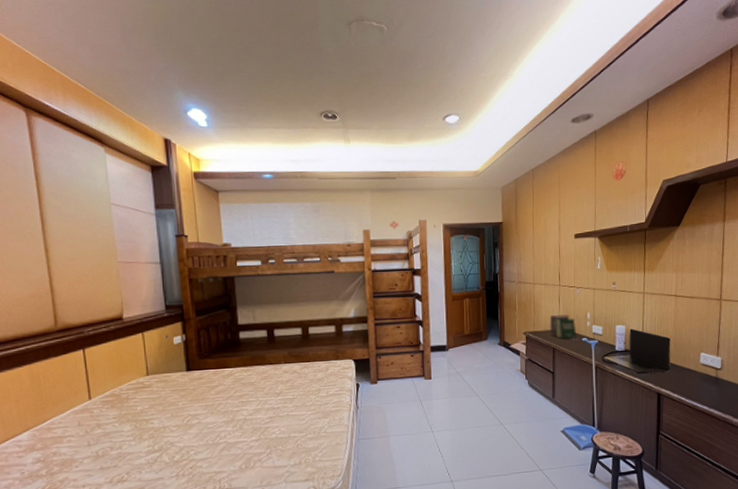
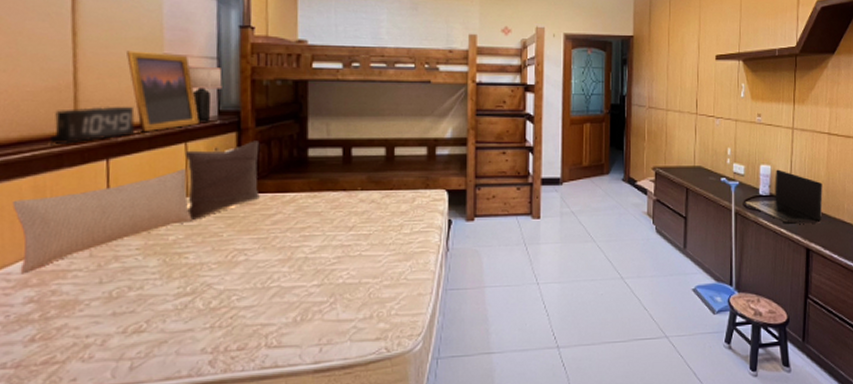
pillow: none [15,354,154,441] -> present [12,169,192,274]
alarm clock: none [38,305,102,339] -> present [50,106,136,144]
picture frame: none [89,261,151,327] -> present [127,50,199,133]
table lamp: none [138,270,167,317] -> present [188,66,222,123]
pillow: none [142,328,205,393] -> present [184,141,260,220]
books: present [549,315,577,339] -> none [683,149,715,178]

